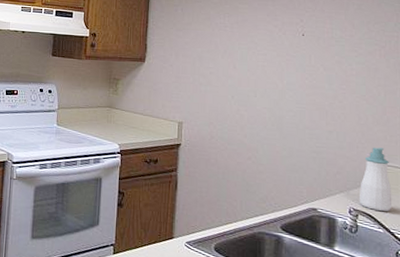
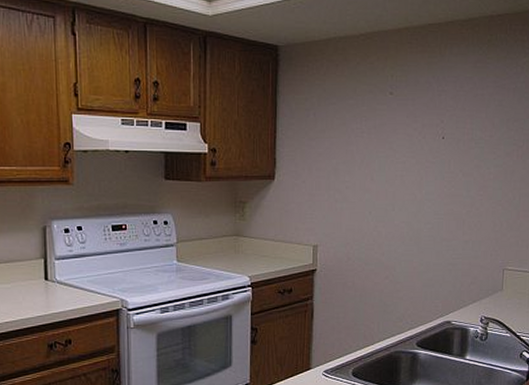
soap bottle: present [359,147,392,211] -> none [490,253,520,316]

